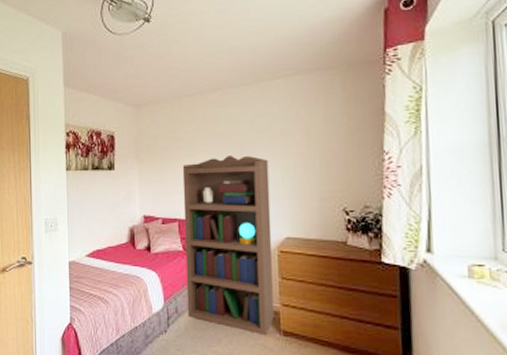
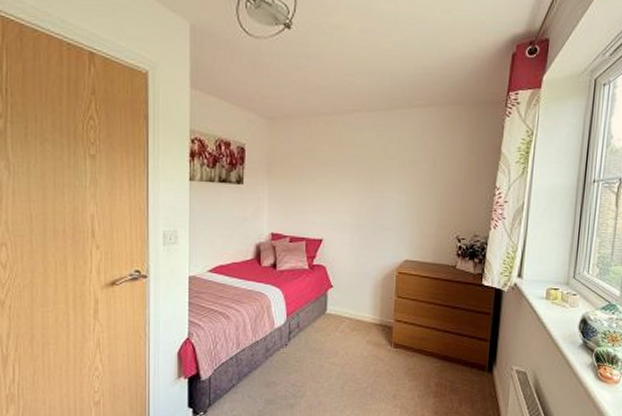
bookshelf: present [182,156,274,336] -> none [308,179,396,348]

